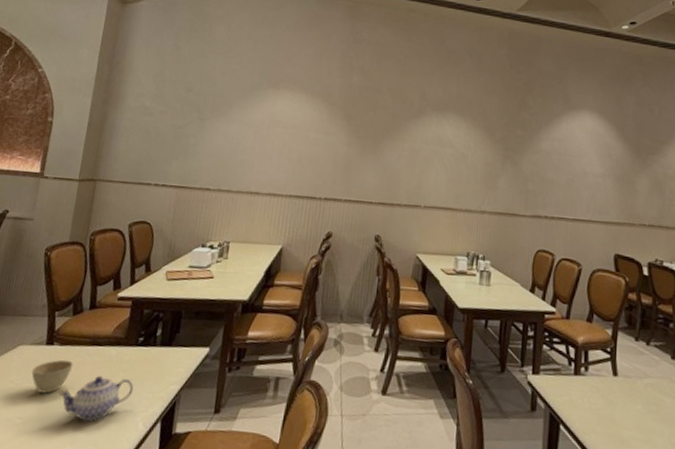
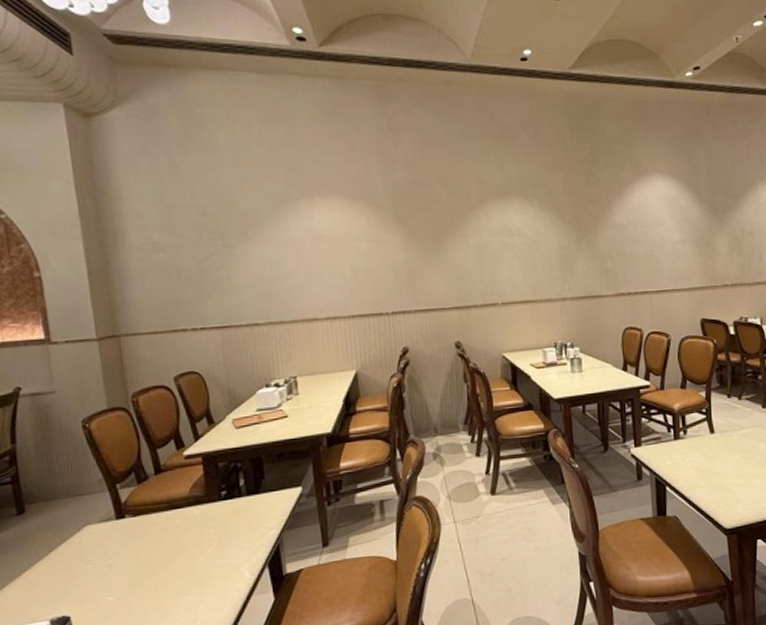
cup: present [31,359,74,394] -> none [108,529,155,567]
teapot: present [58,375,134,422] -> none [147,533,229,584]

